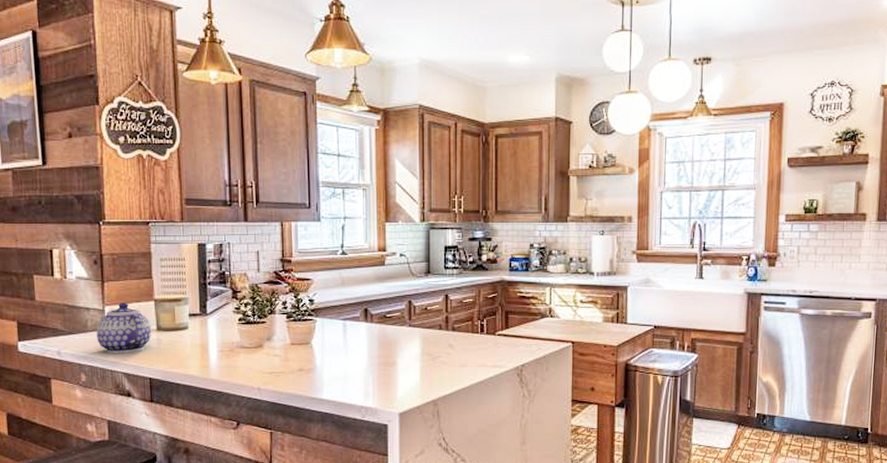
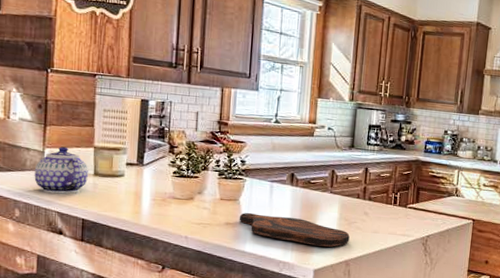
cutting board: none [313,357,435,388] -> present [239,213,350,247]

